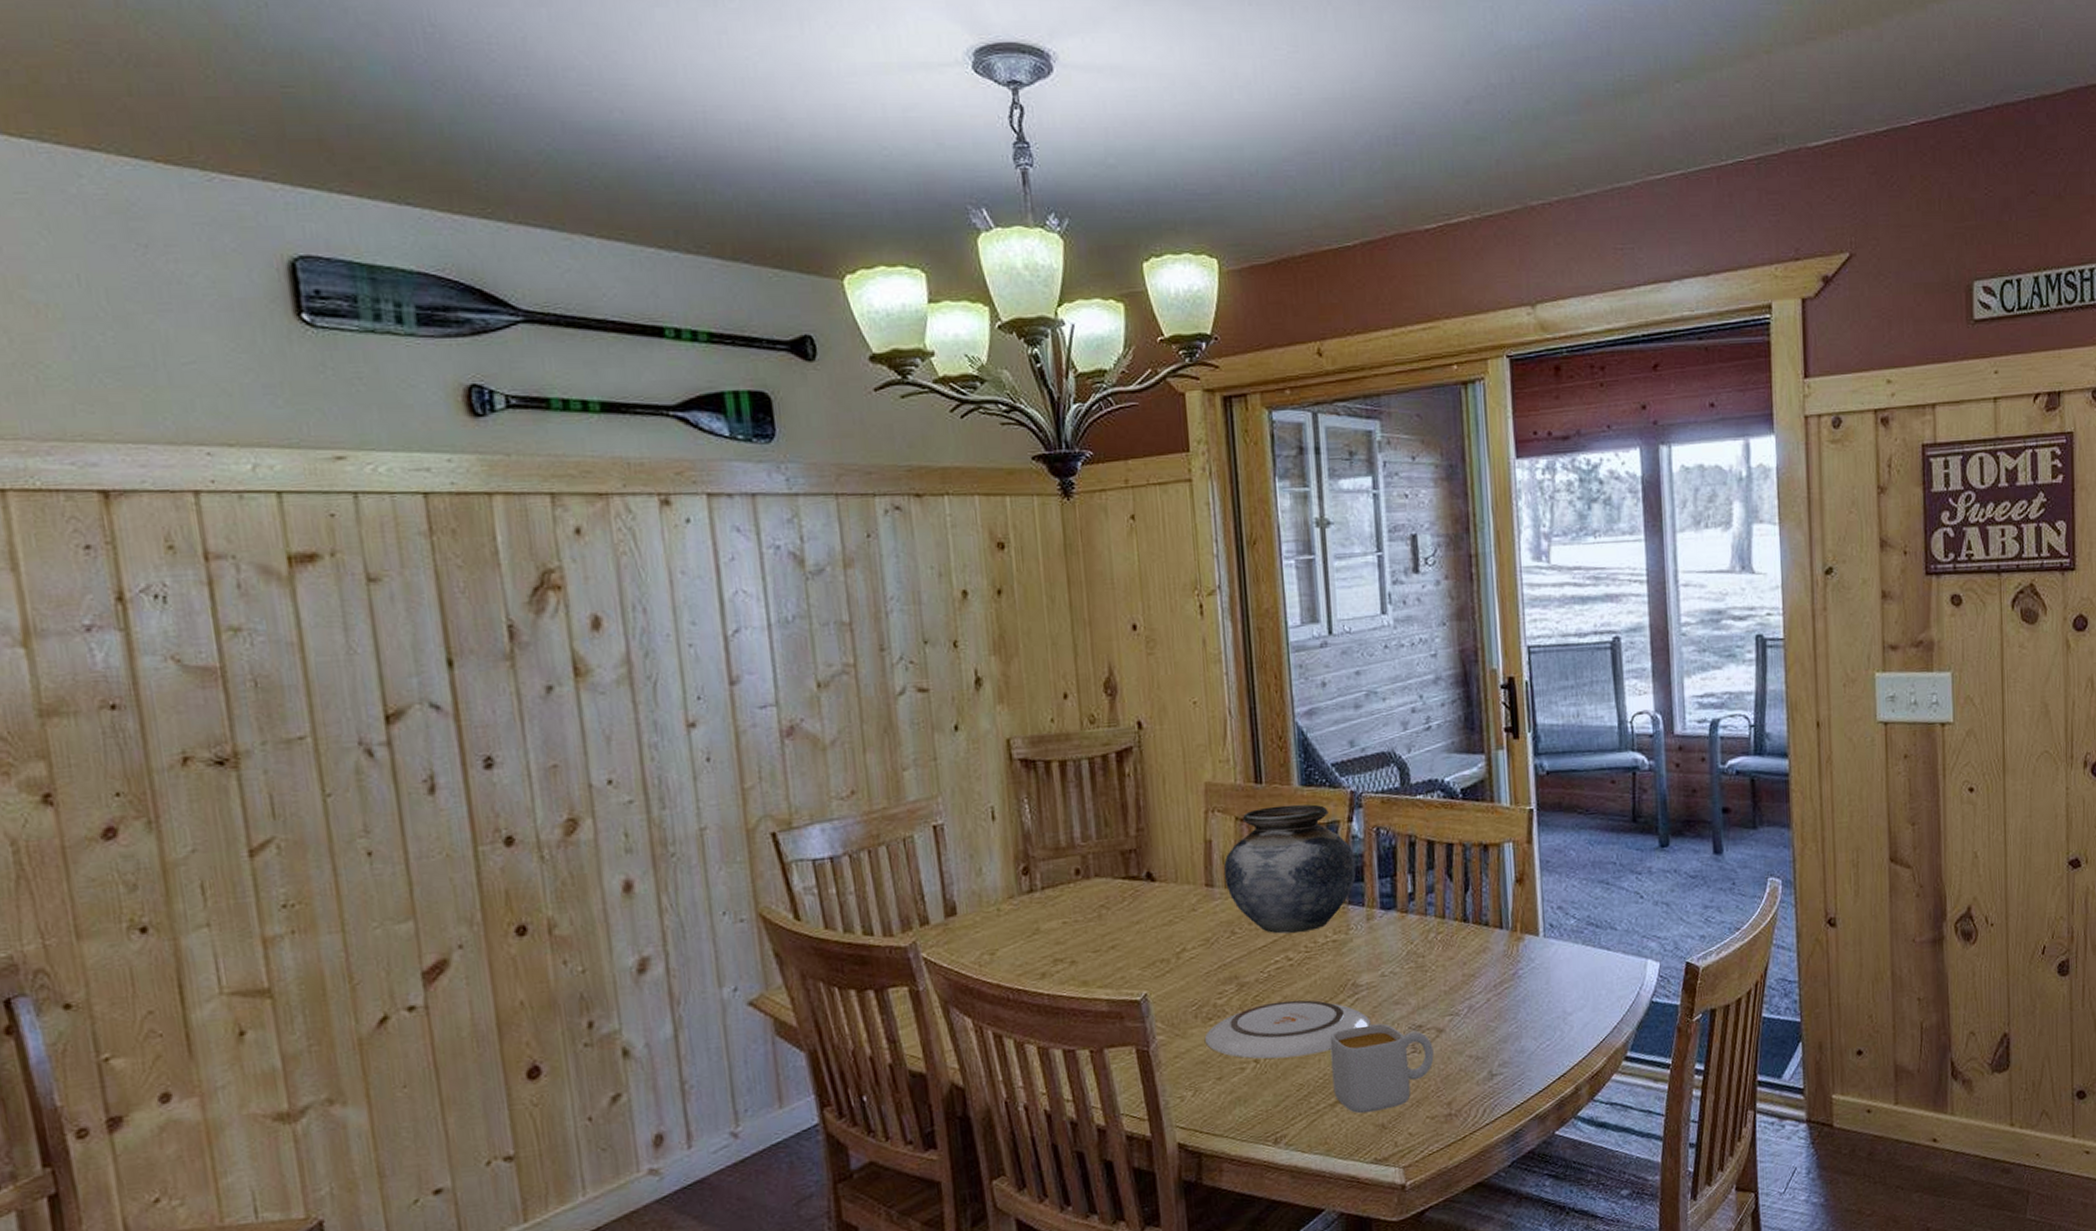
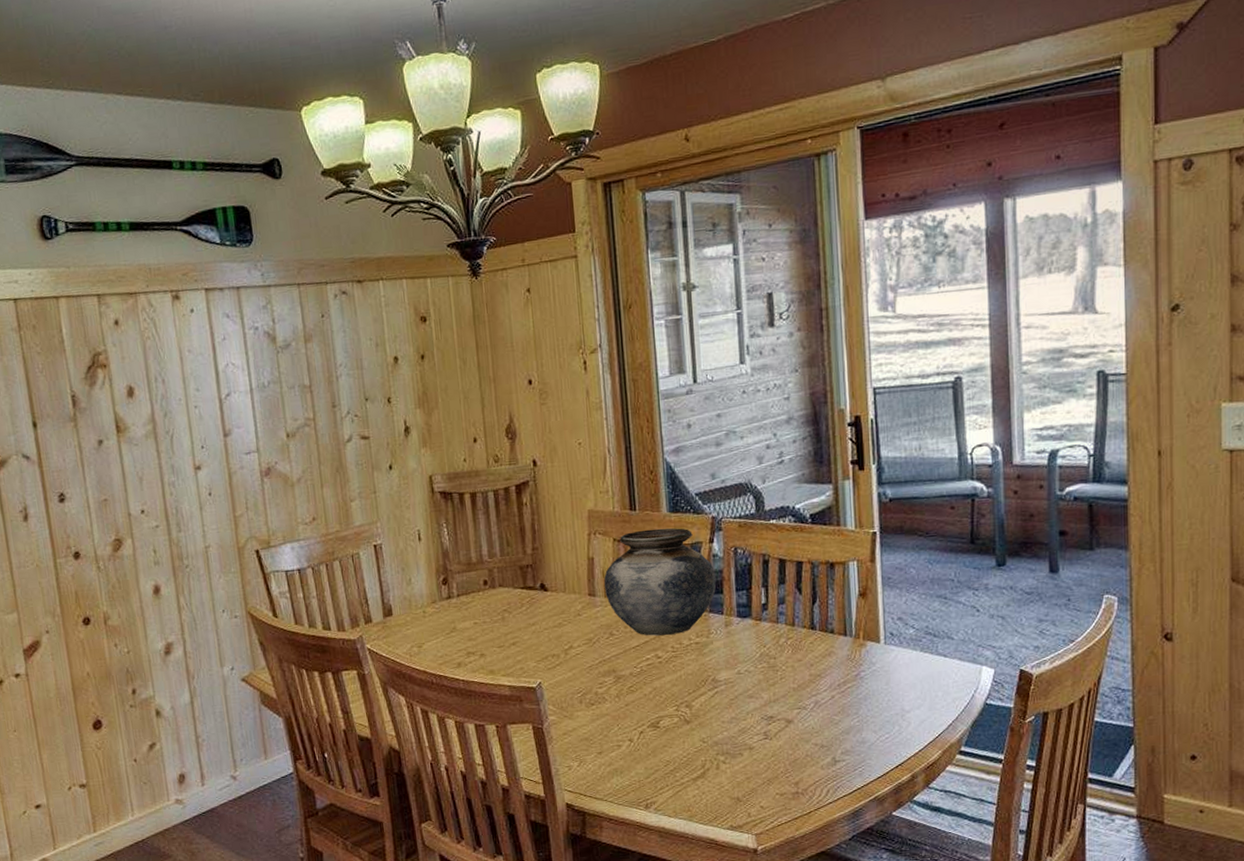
plate: present [1205,1000,1371,1059] -> none [588,691,728,739]
mug: present [1330,1023,1434,1114] -> none [692,713,784,788]

